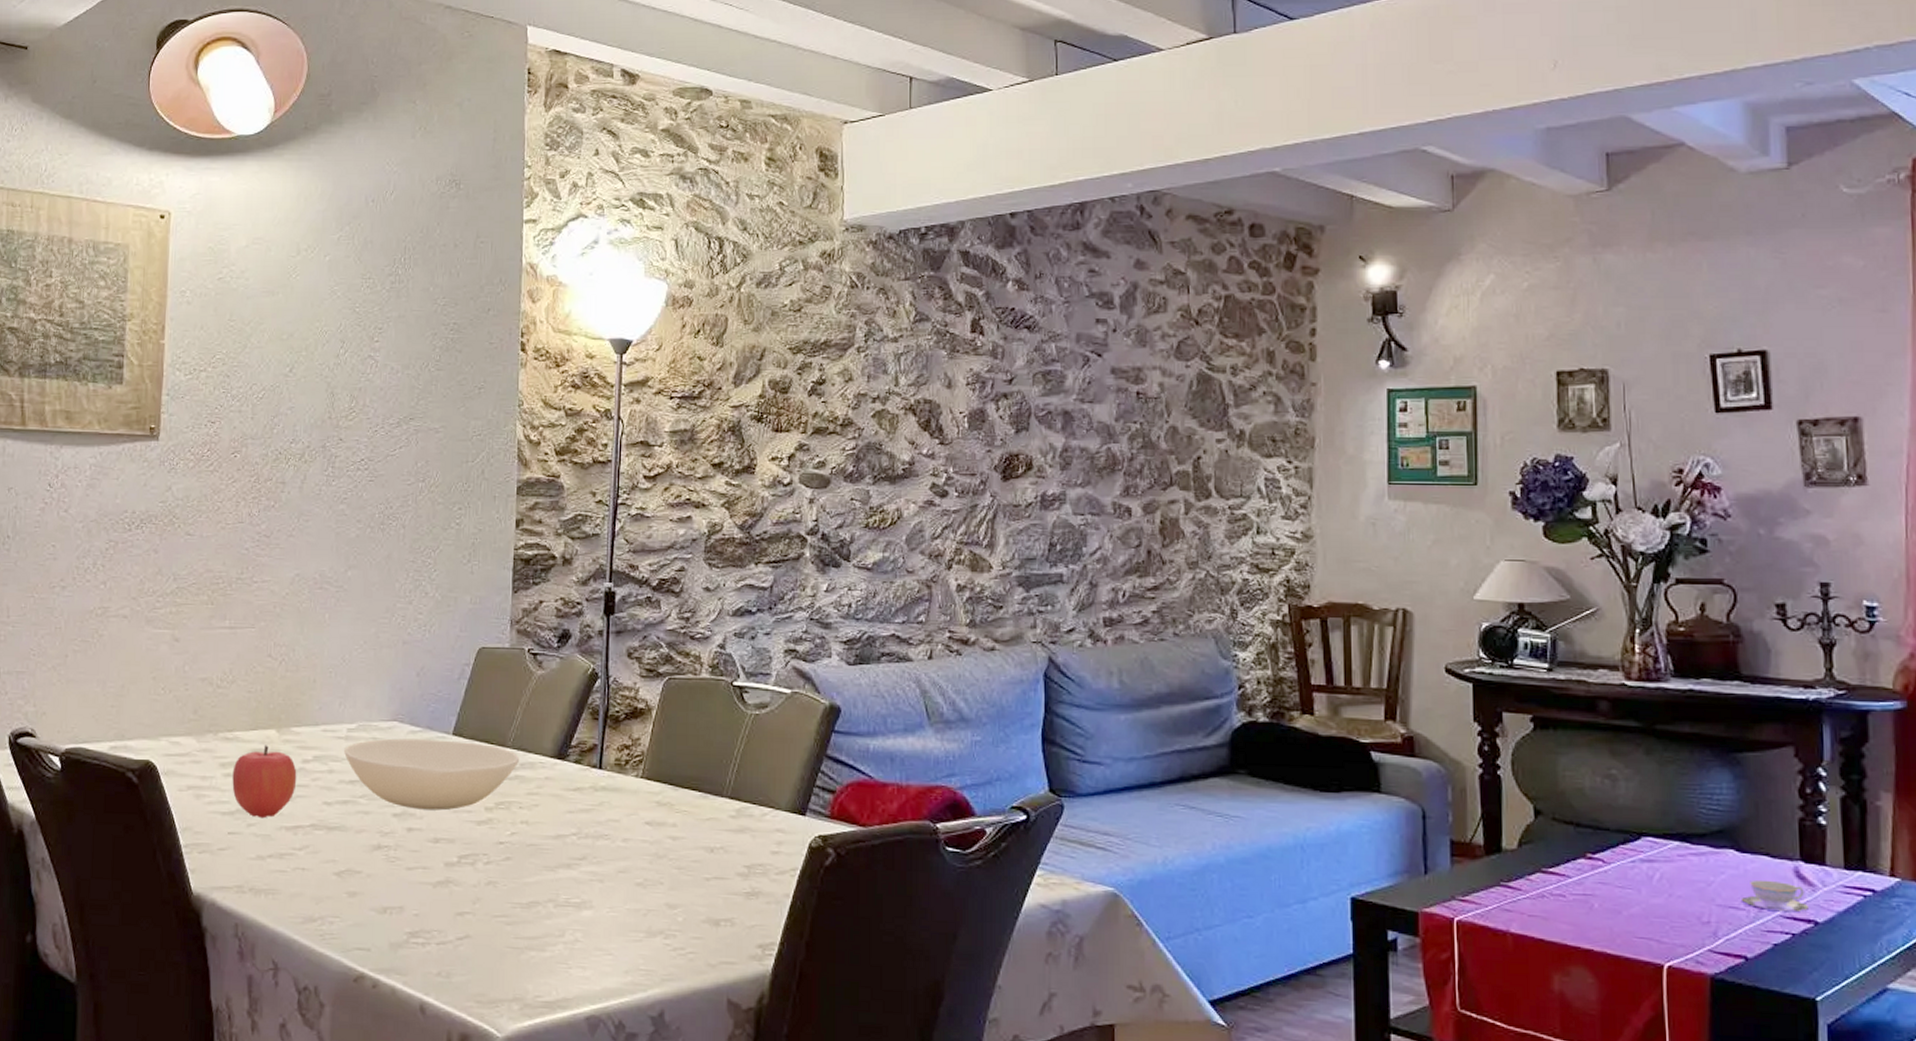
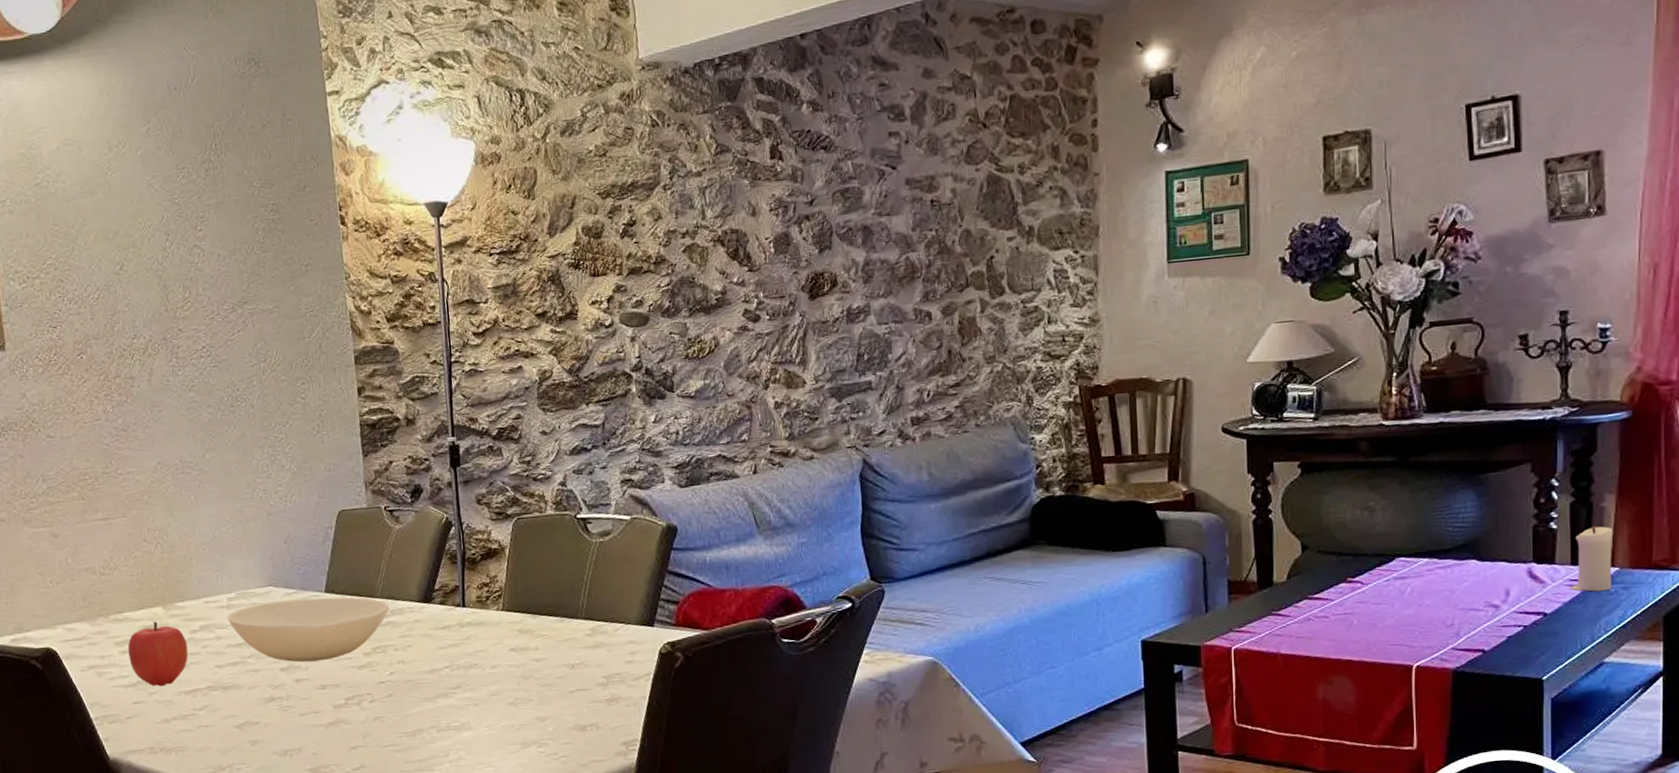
teacup: present [1740,879,1808,913] -> none [1480,582,1539,609]
candle: none [1844,827,1894,904] -> present [1570,526,1612,592]

